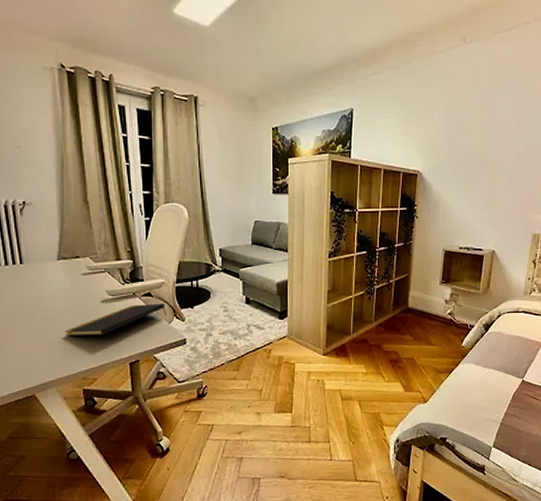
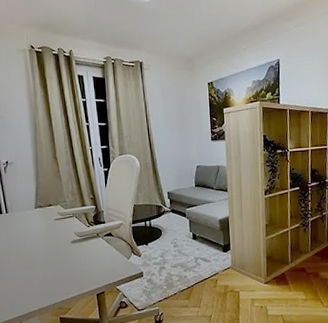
notepad: present [65,303,166,337] -> none [43,241,125,273]

